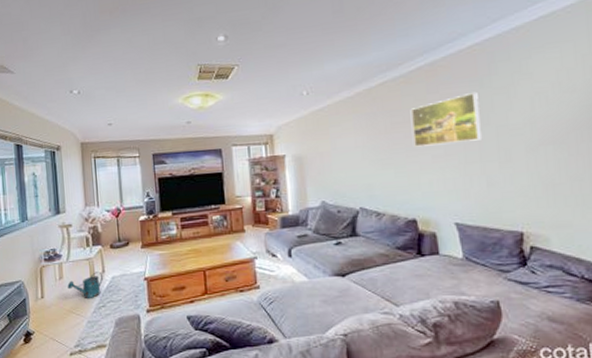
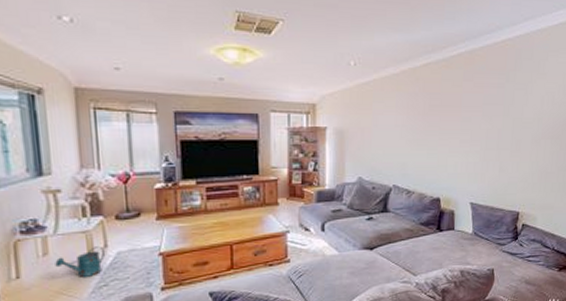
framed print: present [410,91,481,147] -> none [446,84,504,131]

